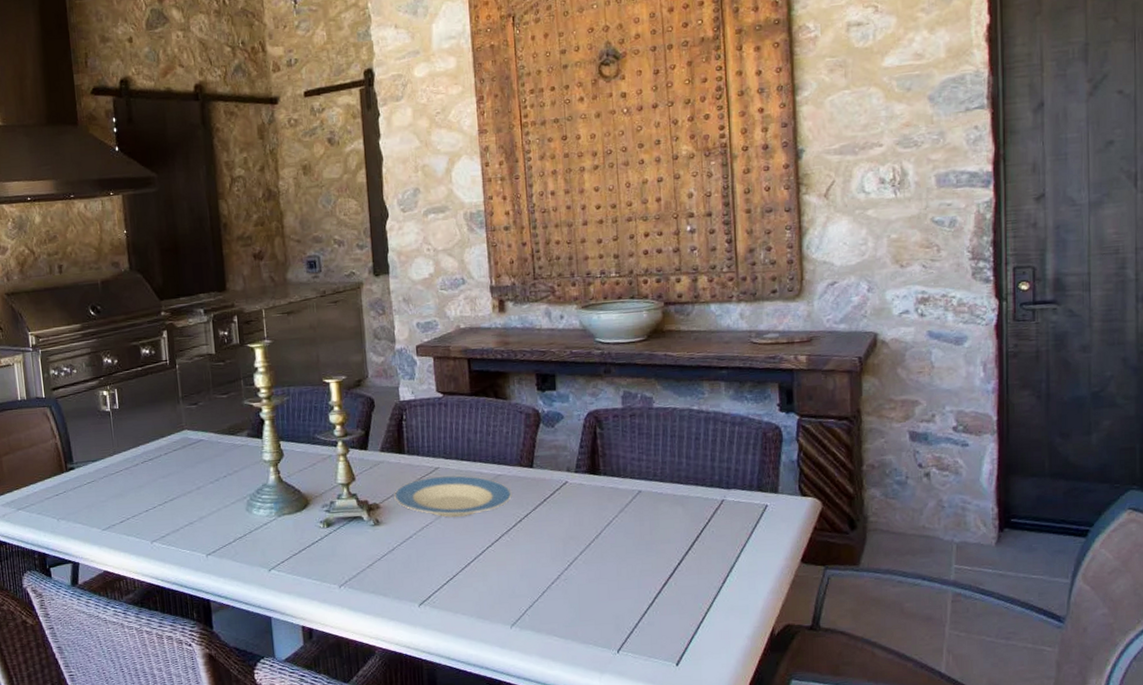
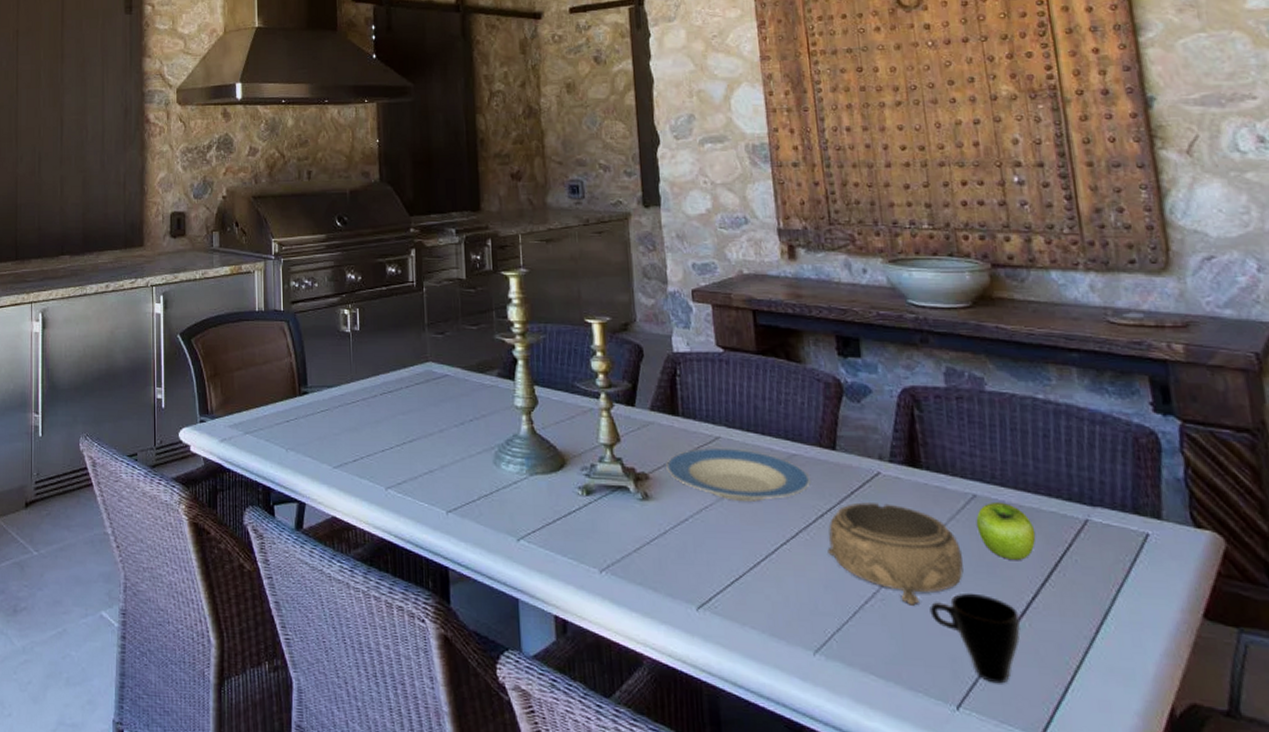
decorative bowl: none [524,505,628,581] -> present [827,502,964,606]
cup: none [601,565,669,630] -> present [929,593,1021,684]
fruit: none [640,494,684,538] -> present [976,501,1036,561]

